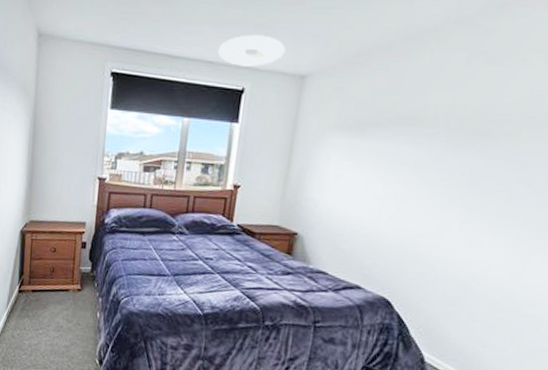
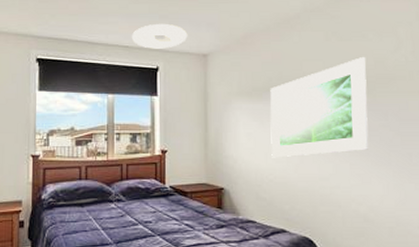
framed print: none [361,87,520,209] -> present [270,56,369,158]

